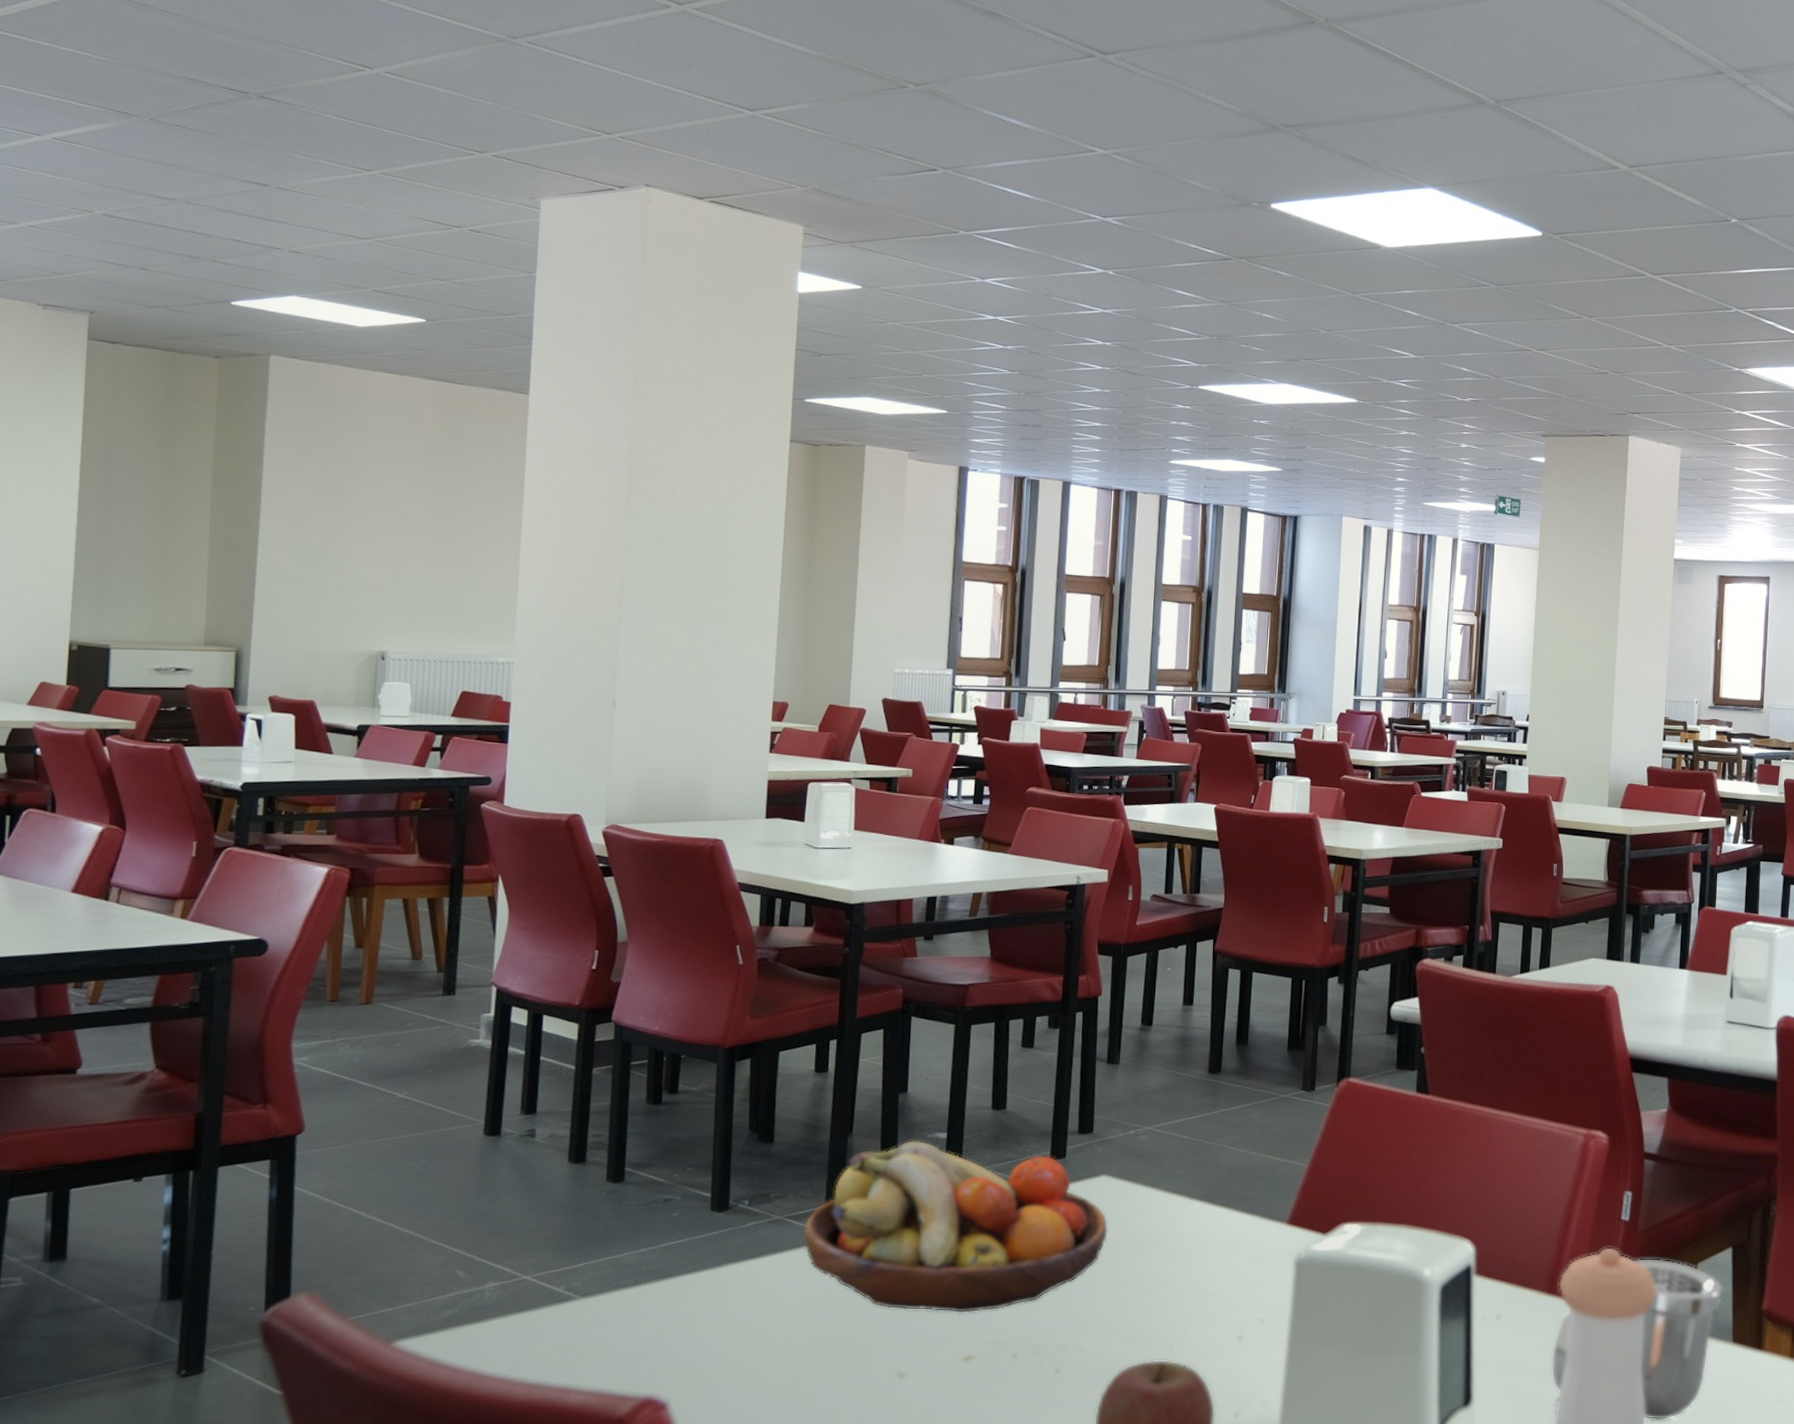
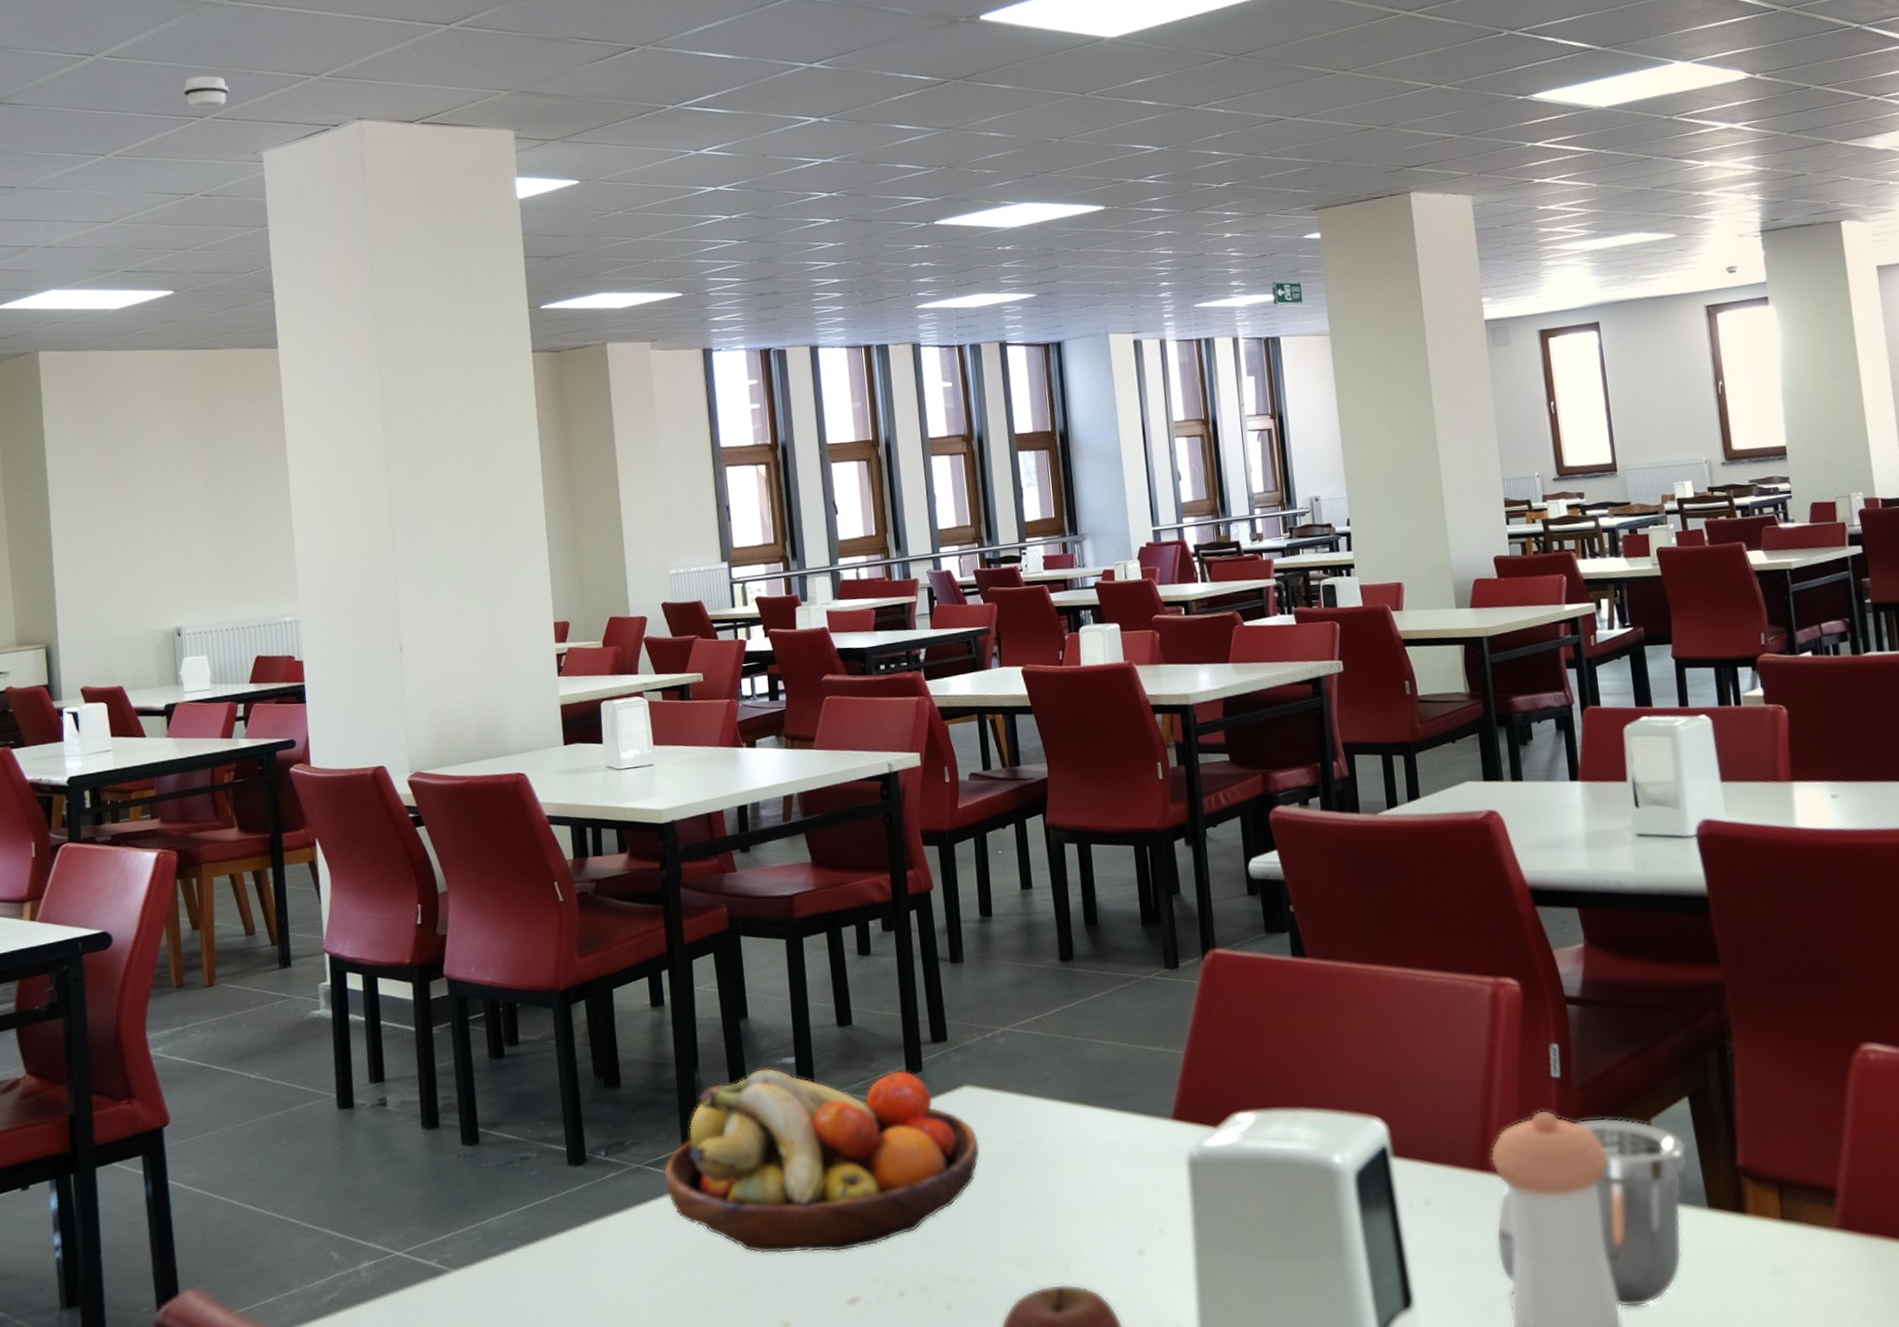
smoke detector: none [464,110,514,146] -> present [182,75,229,109]

